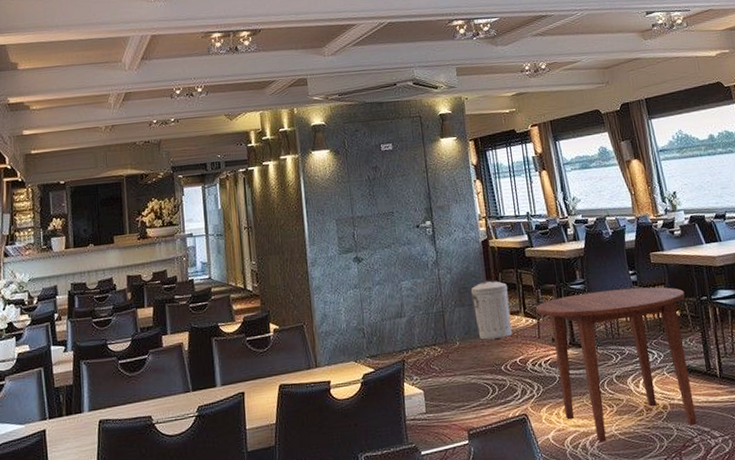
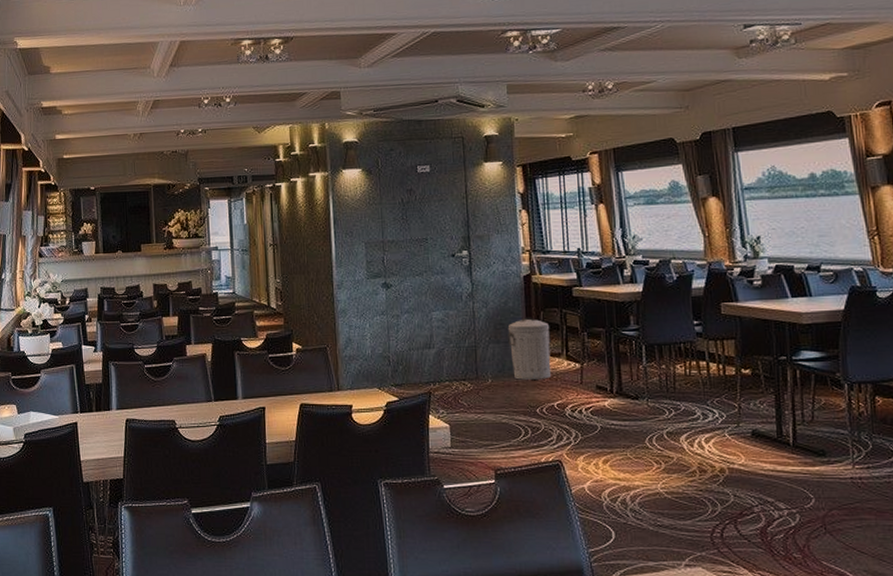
dining table: present [535,287,697,443] -> none [580,339,759,499]

